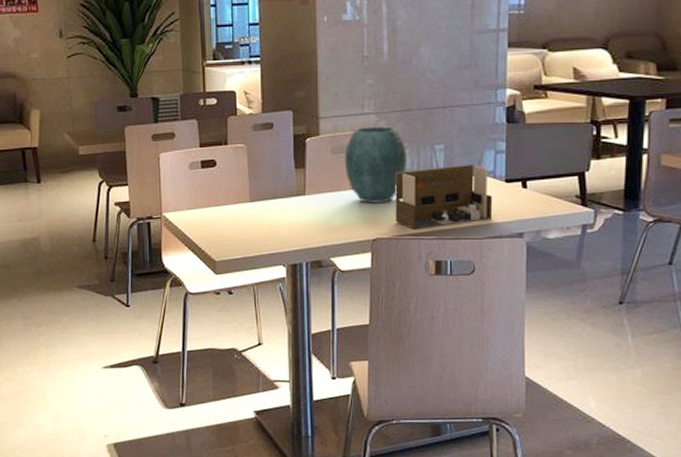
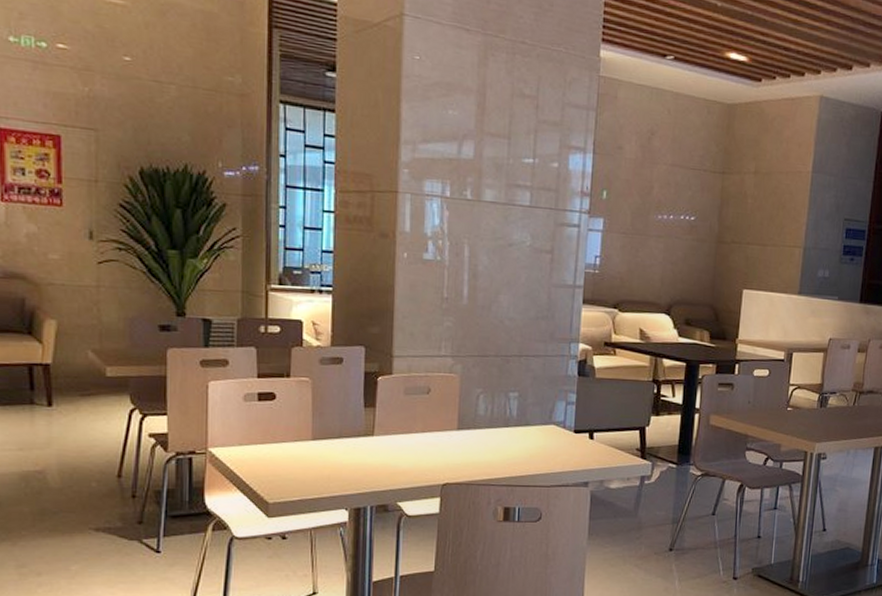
vase: present [344,126,407,203] -> none [417,369,481,448]
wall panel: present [395,165,493,230] -> none [466,413,562,476]

